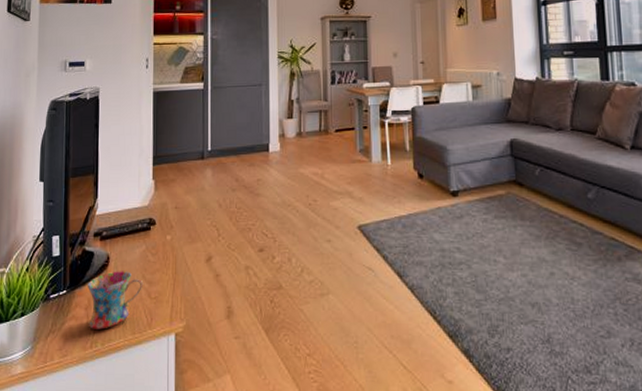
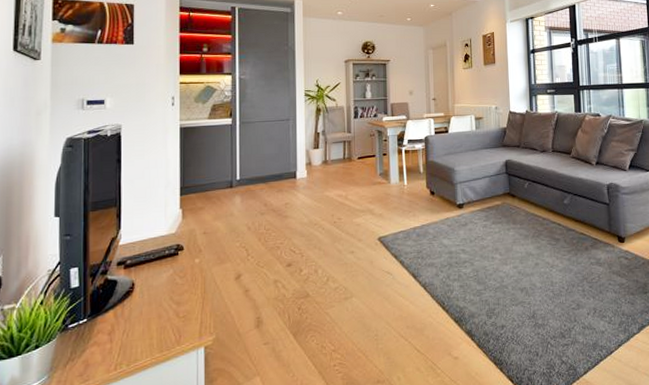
mug: present [88,271,144,330] -> none [111,295,171,352]

